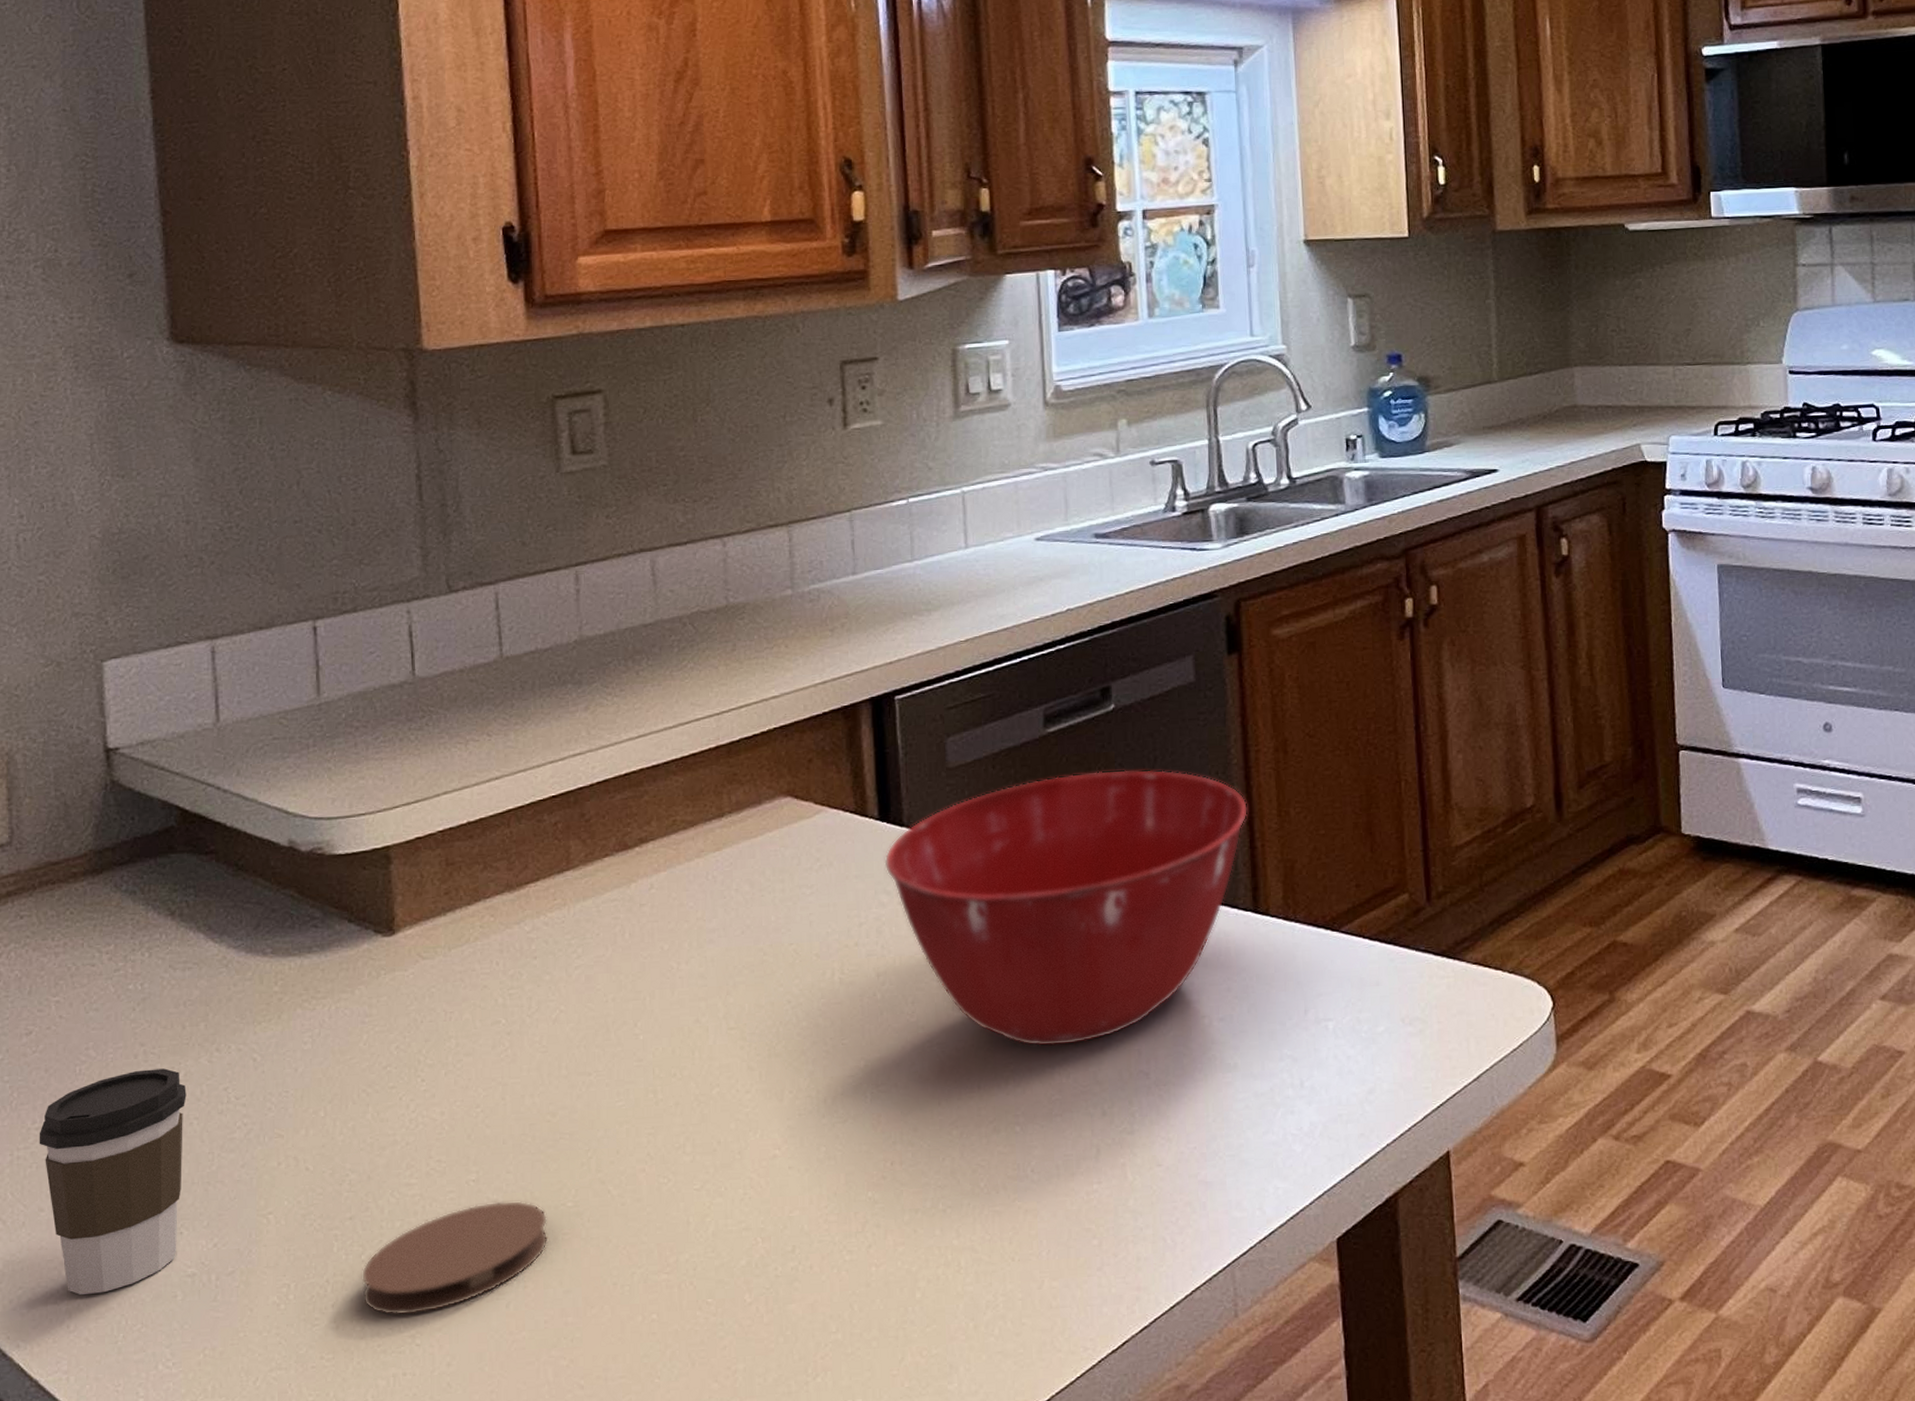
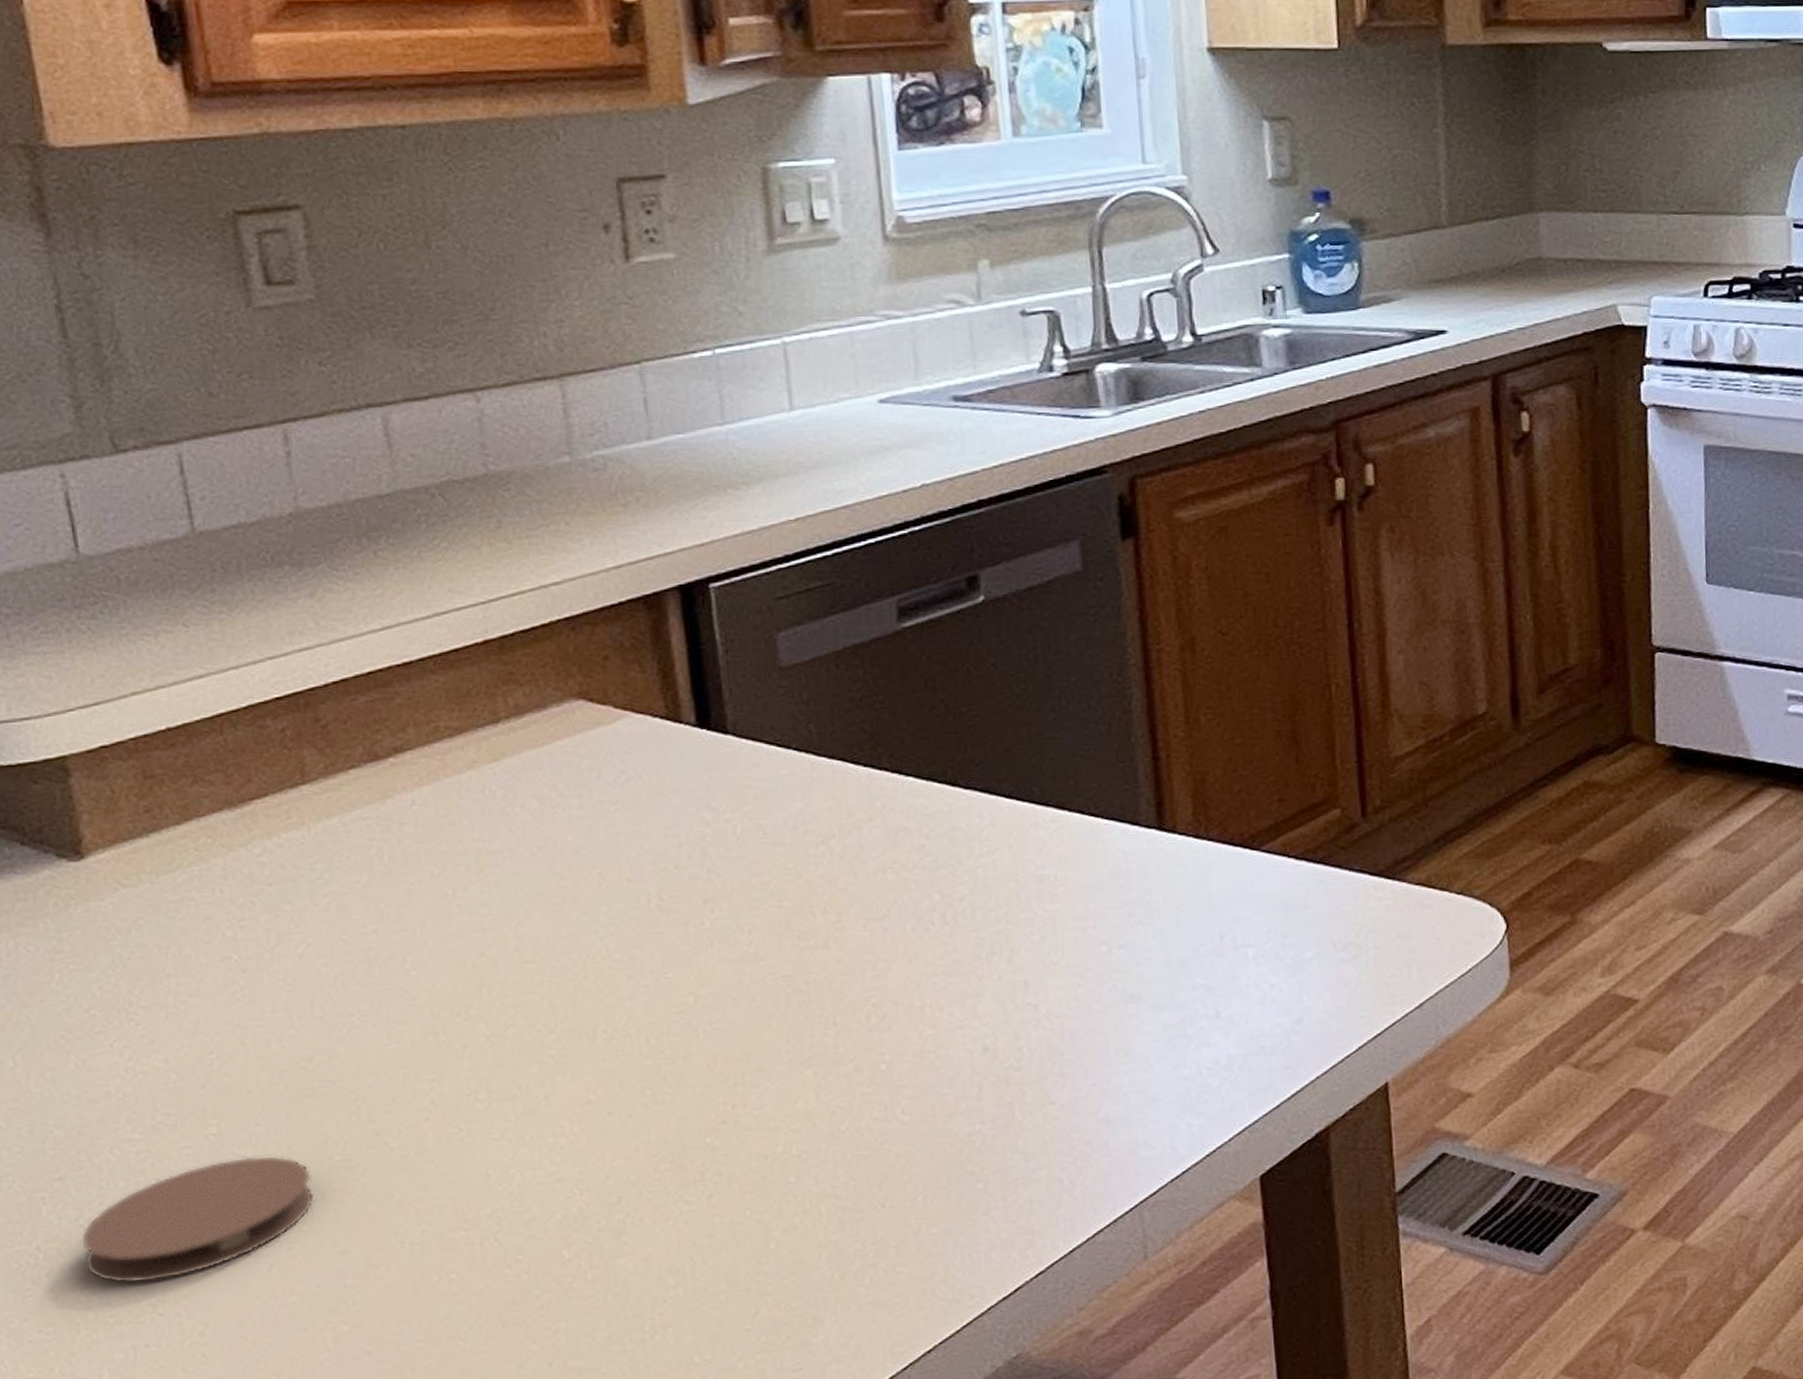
mixing bowl: present [884,769,1248,1047] -> none [706,670,1150,979]

